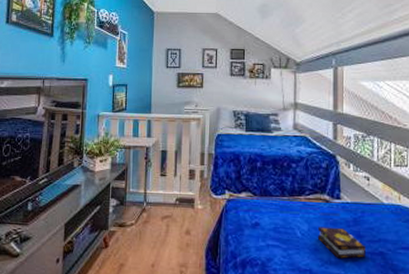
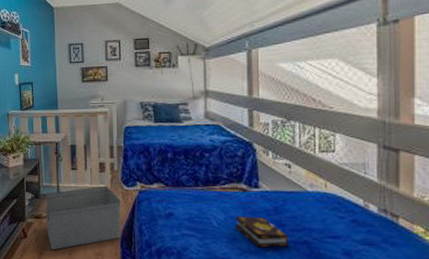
storage bin: none [129,193,209,262] -> present [45,186,122,250]

